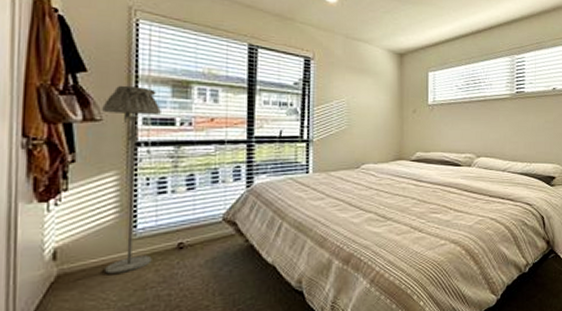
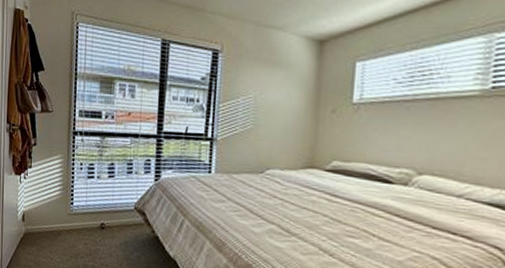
floor lamp: present [102,85,161,275] -> none [52,81,92,241]

